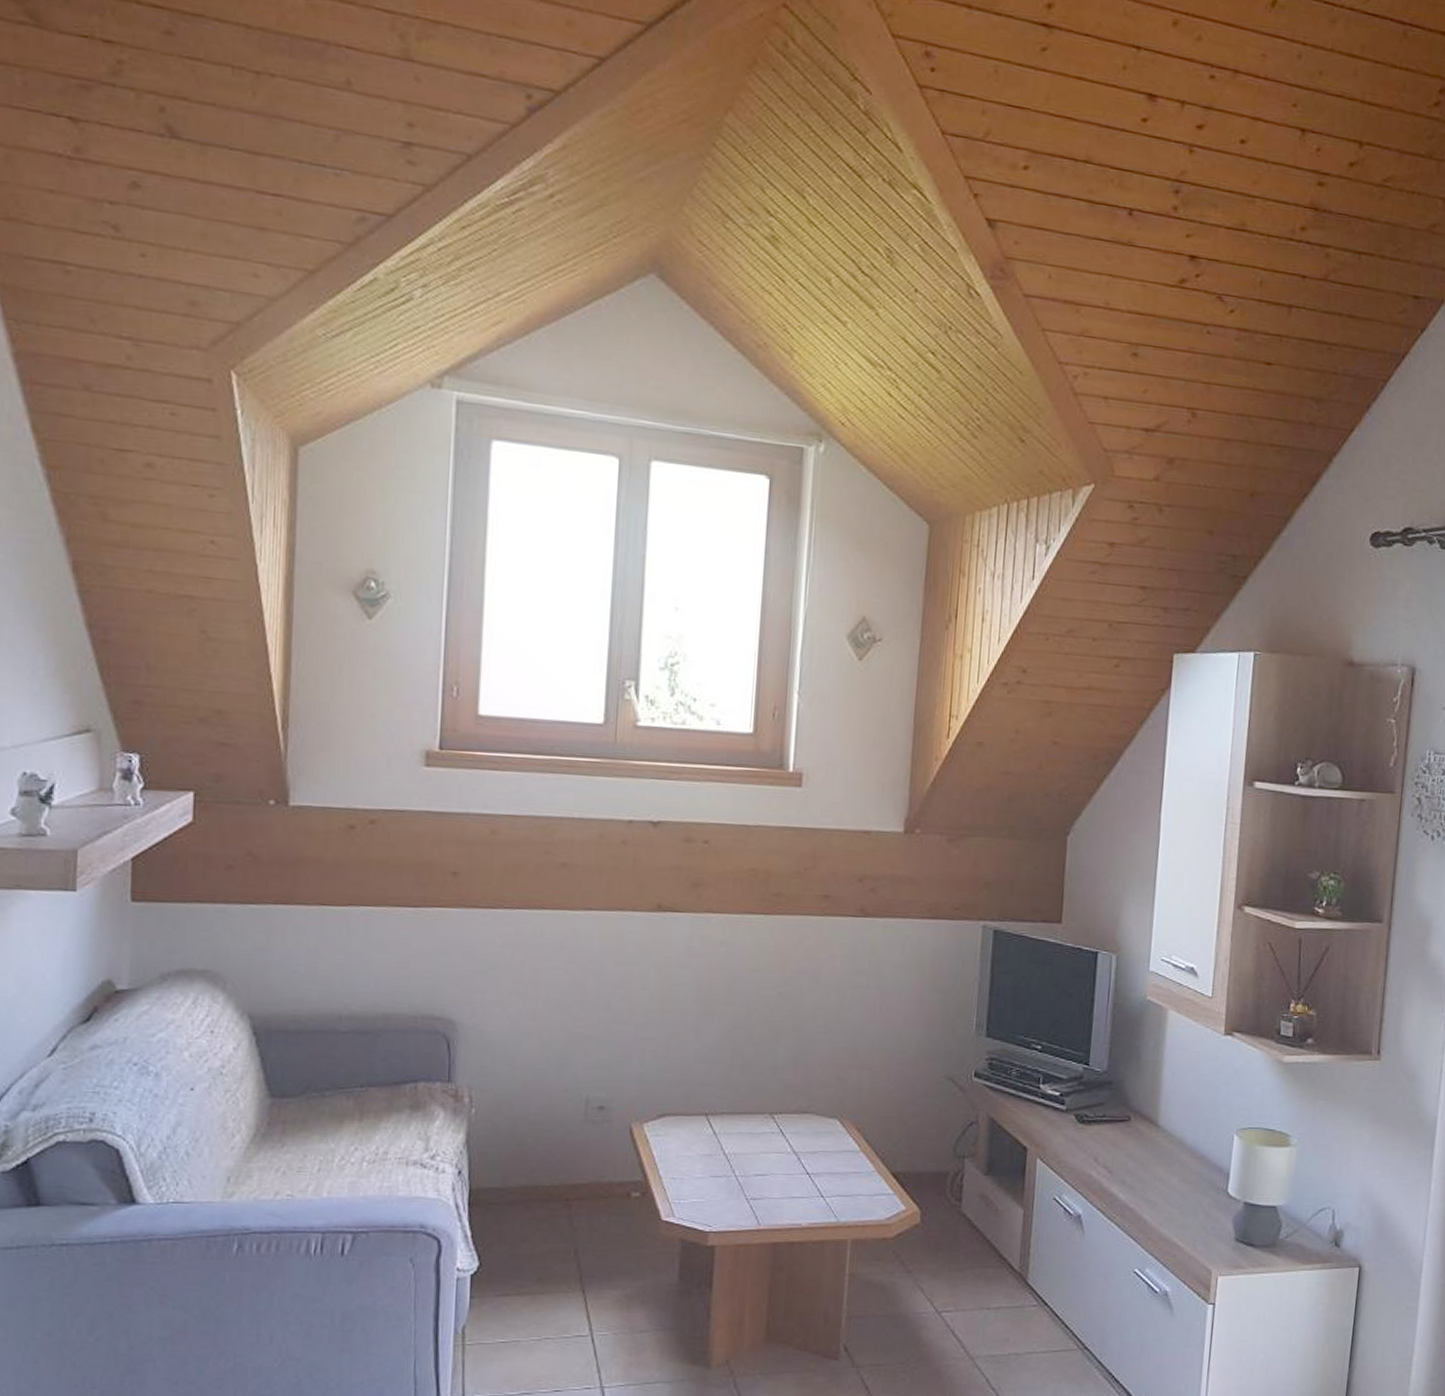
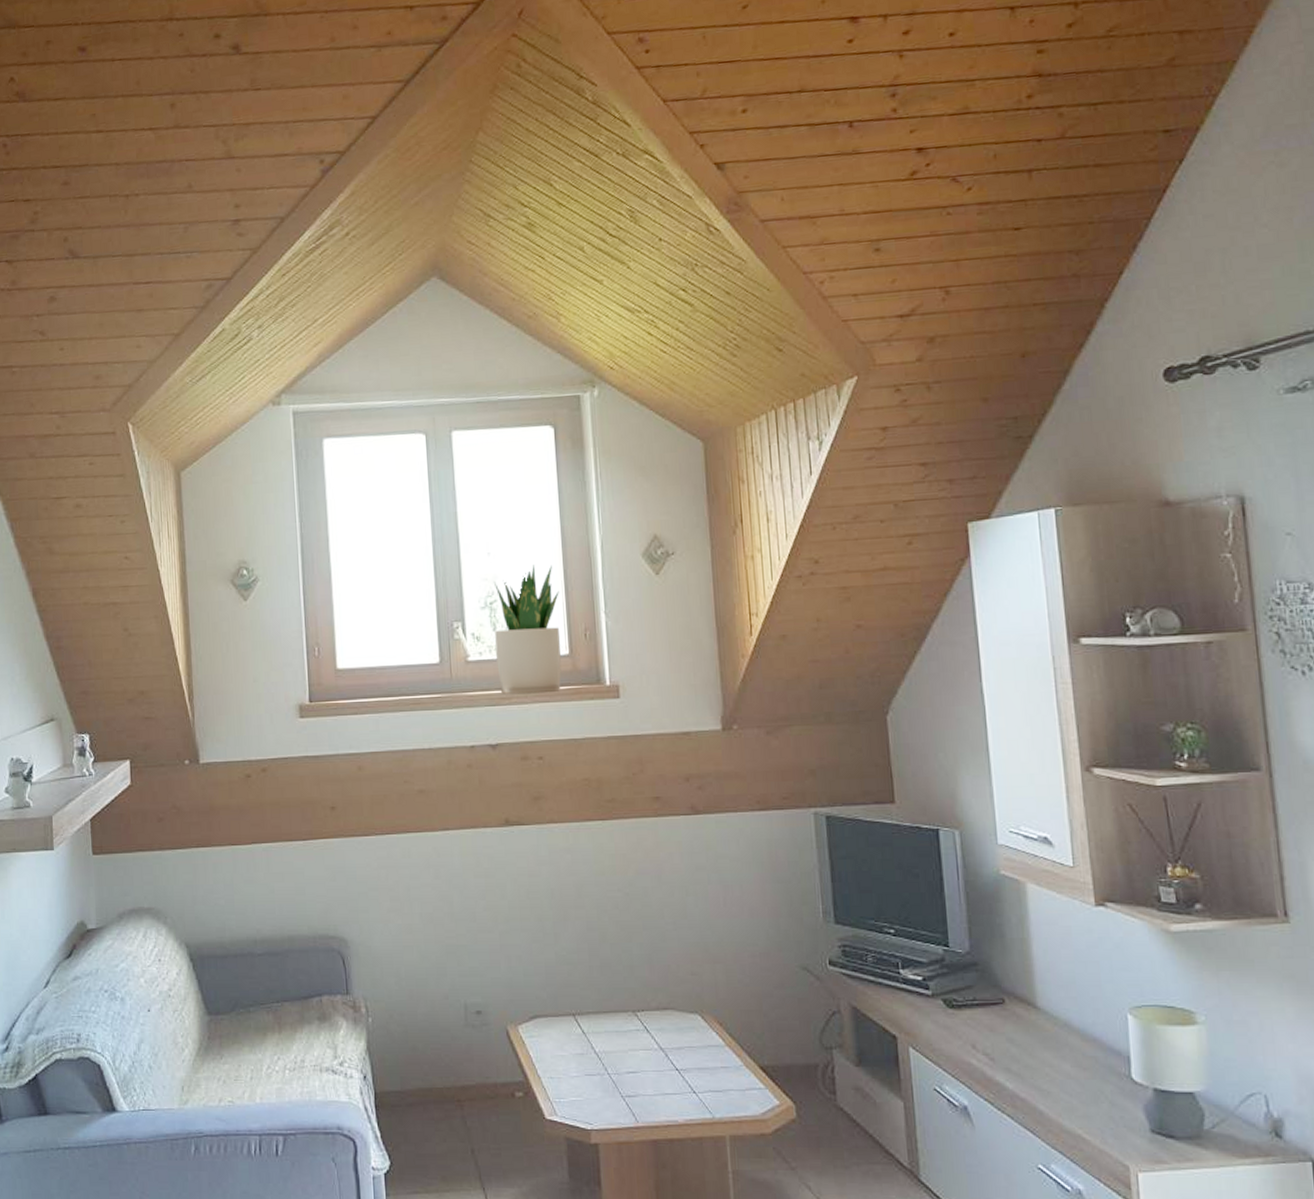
planter: none [669,629,751,773] -> present [493,564,562,695]

